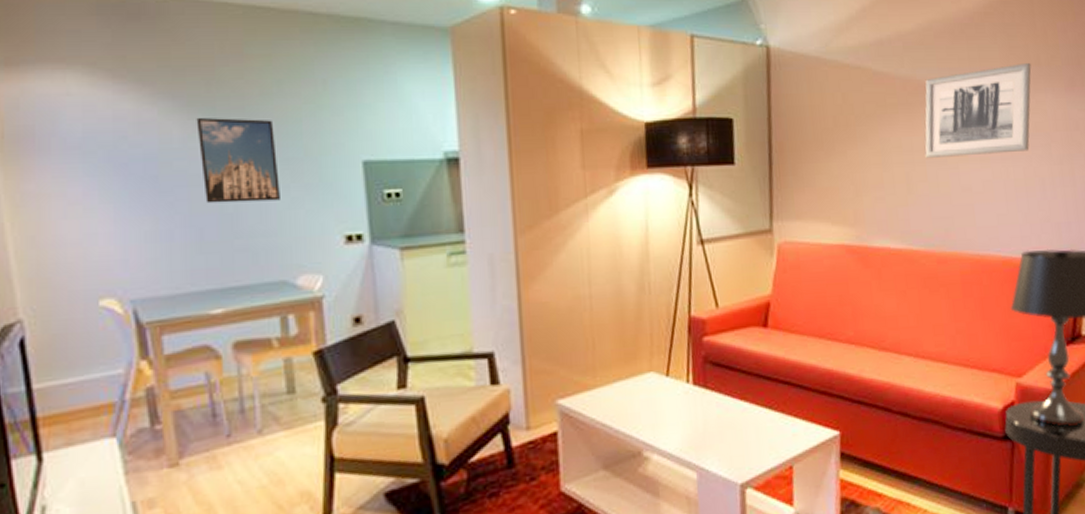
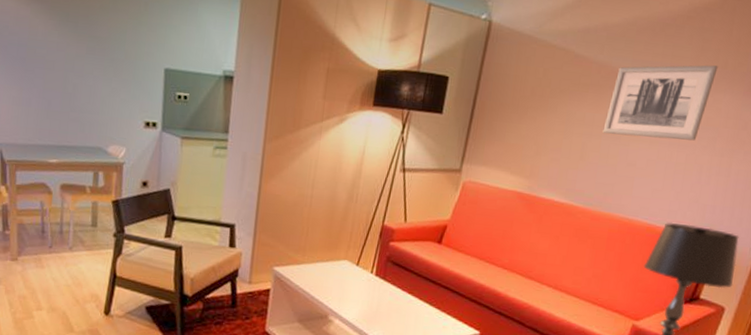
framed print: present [196,117,280,204] -> none [54,19,107,89]

